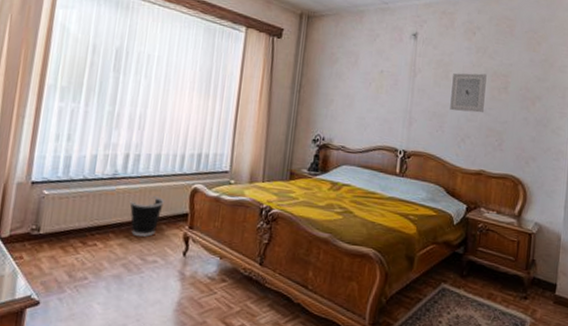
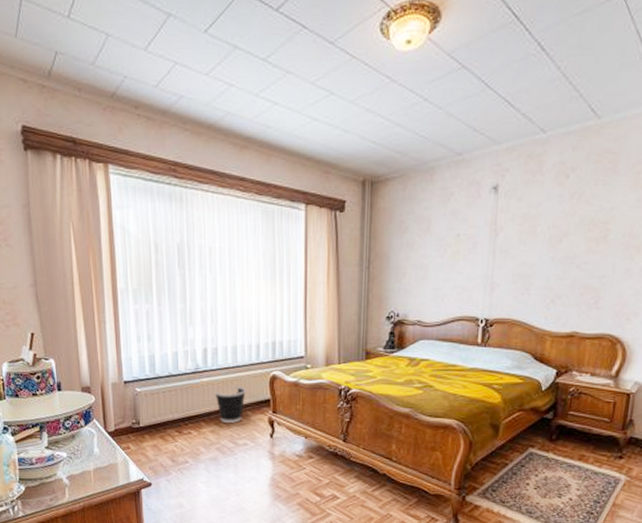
wall art: present [450,73,487,113] -> none [537,223,582,270]

